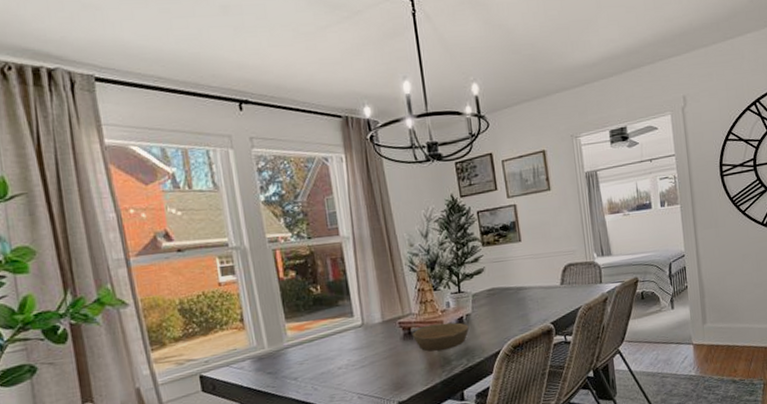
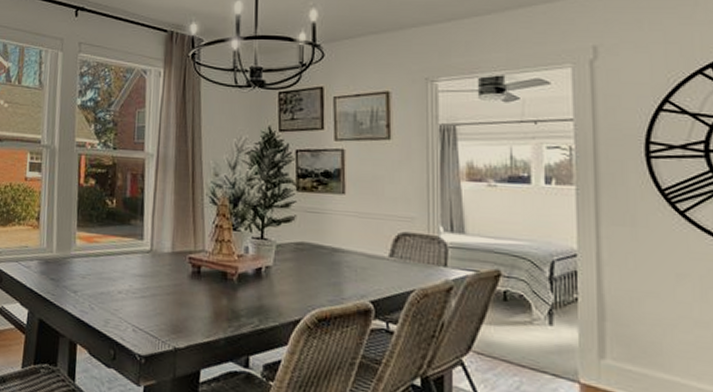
bowl: present [412,322,469,352] -> none [202,268,267,302]

